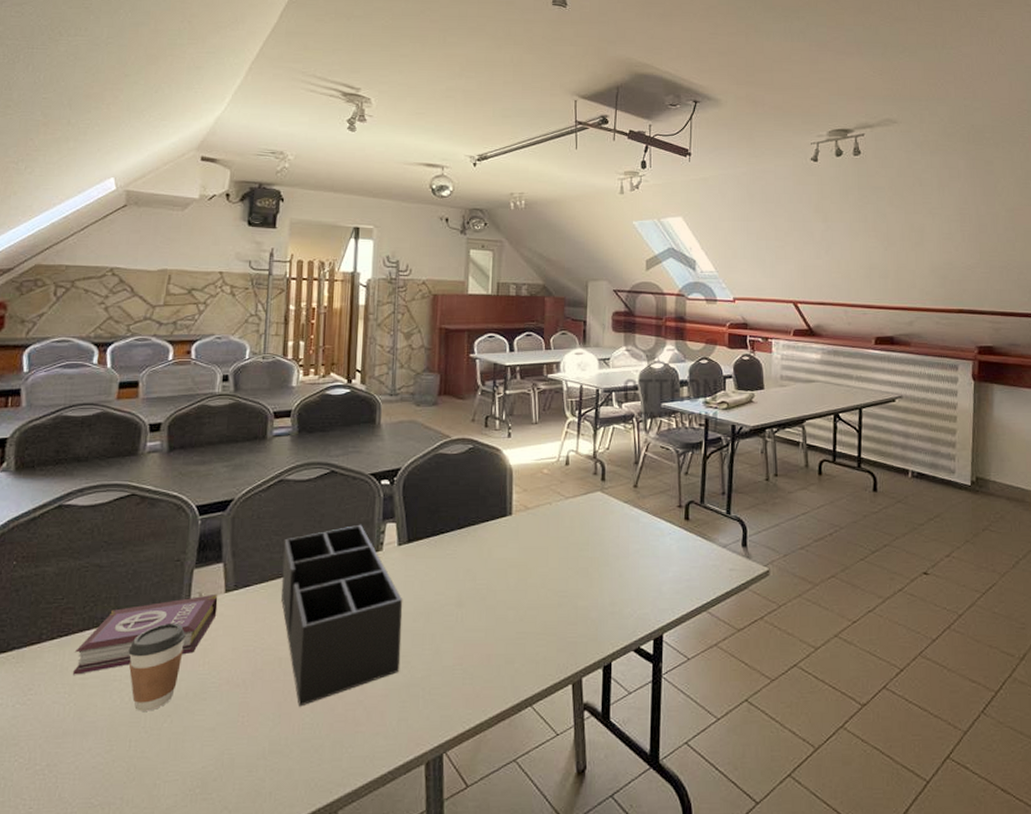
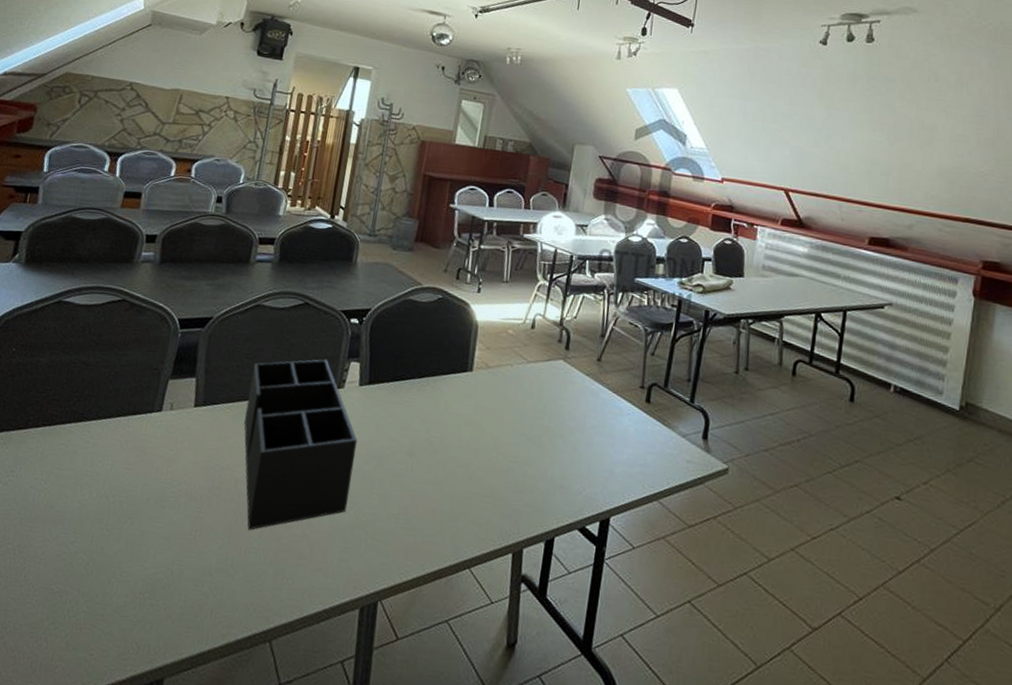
book: present [73,593,218,675] -> none [51,406,188,465]
coffee cup: present [128,622,186,711] -> none [100,428,155,511]

